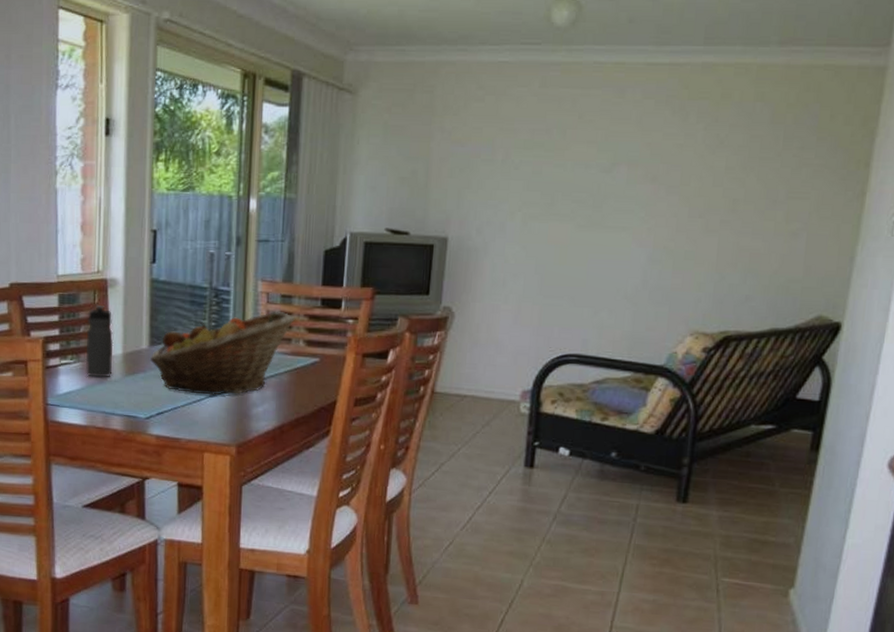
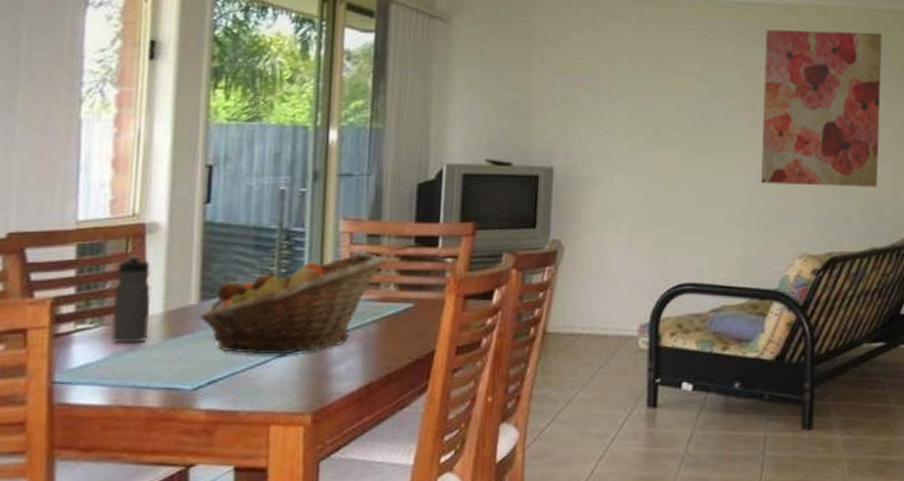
wall art: none [656,92,813,265] -> present [760,29,882,187]

